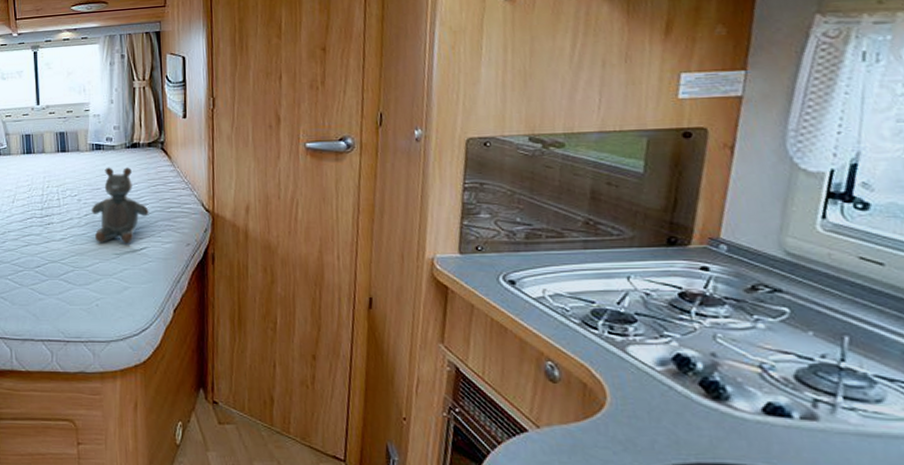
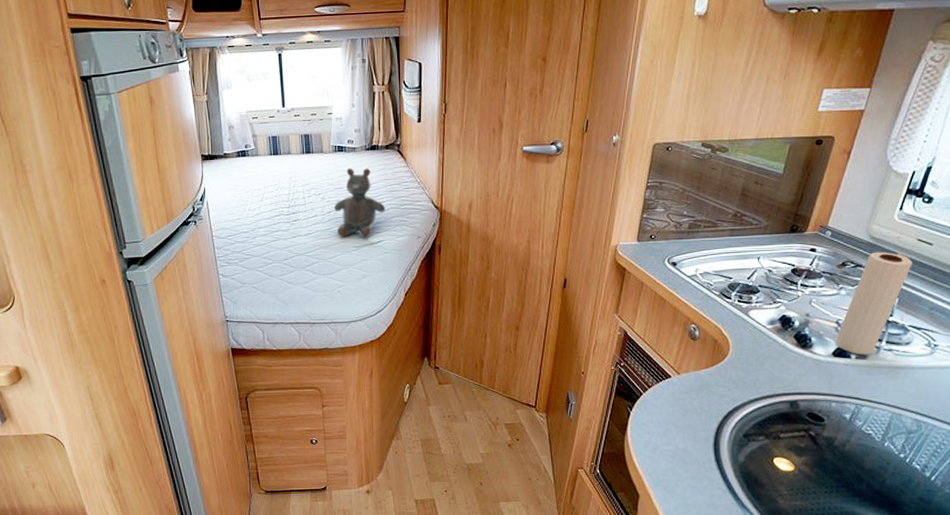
paper towel roll: none [762,272,859,415] -> present [835,251,913,355]

